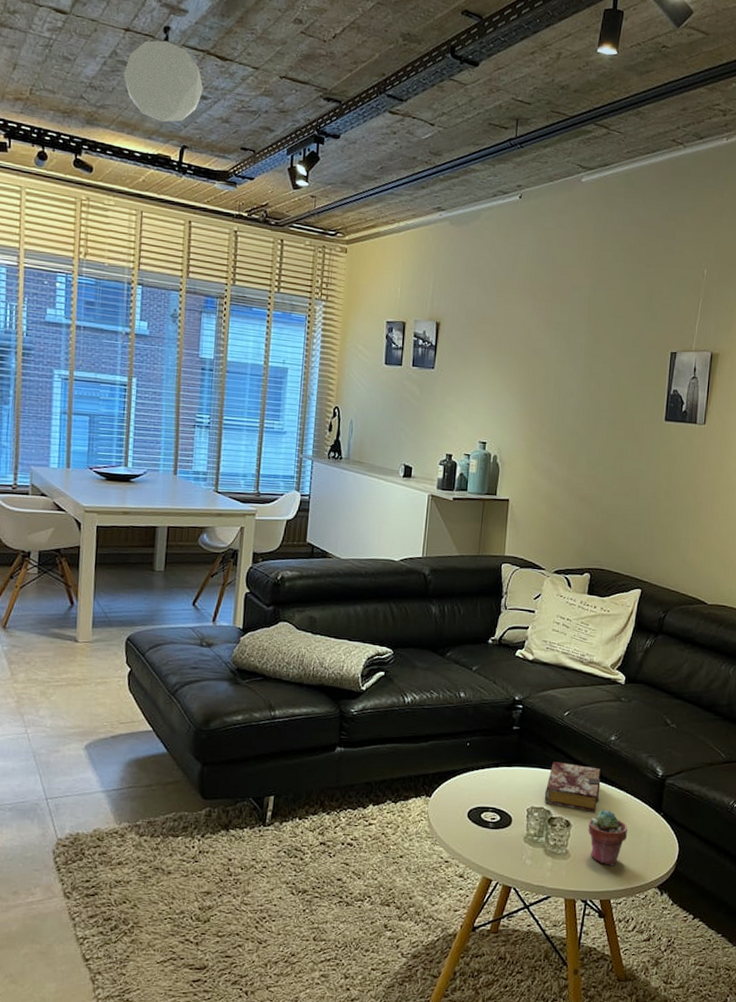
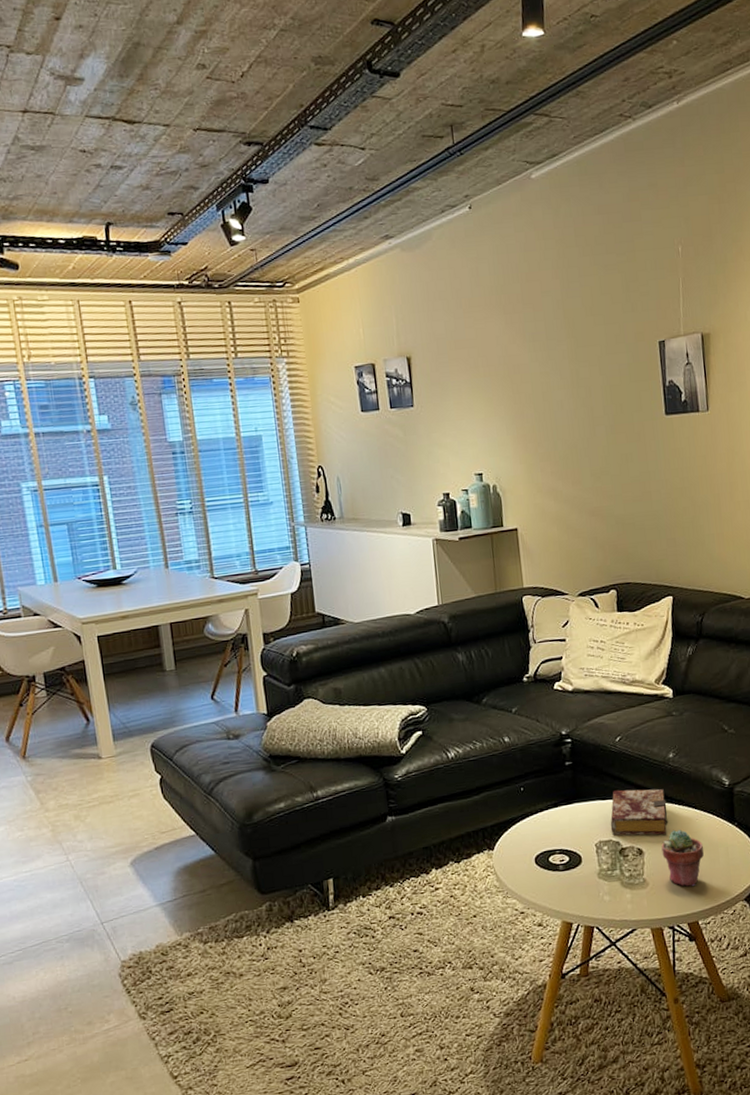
pendant lamp: present [123,25,204,123] -> none [30,98,117,203]

